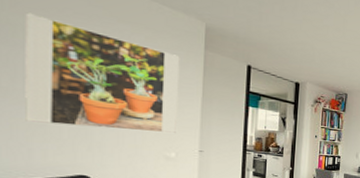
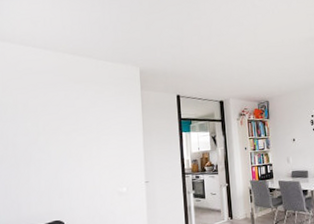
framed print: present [25,12,180,133] -> none [12,92,125,181]

